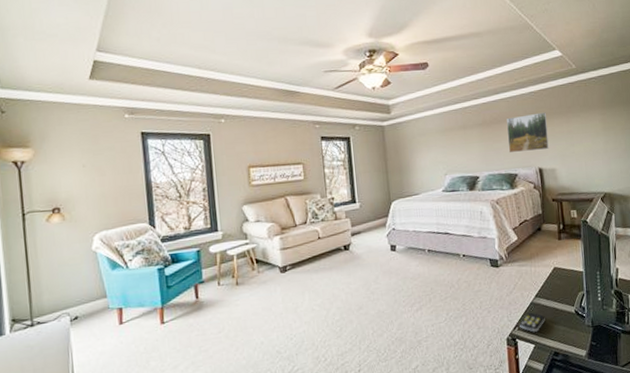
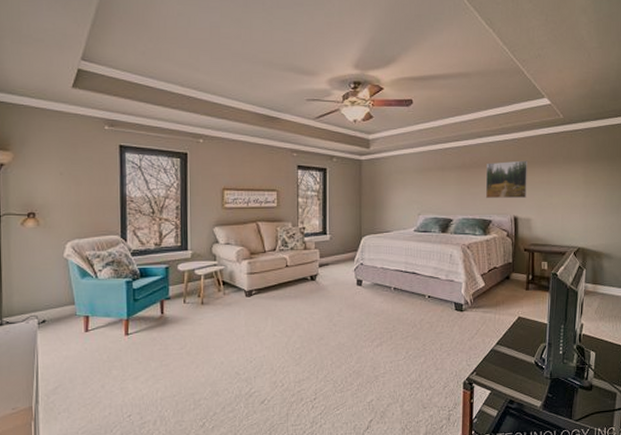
remote control: present [519,312,545,332] -> none [478,359,504,379]

